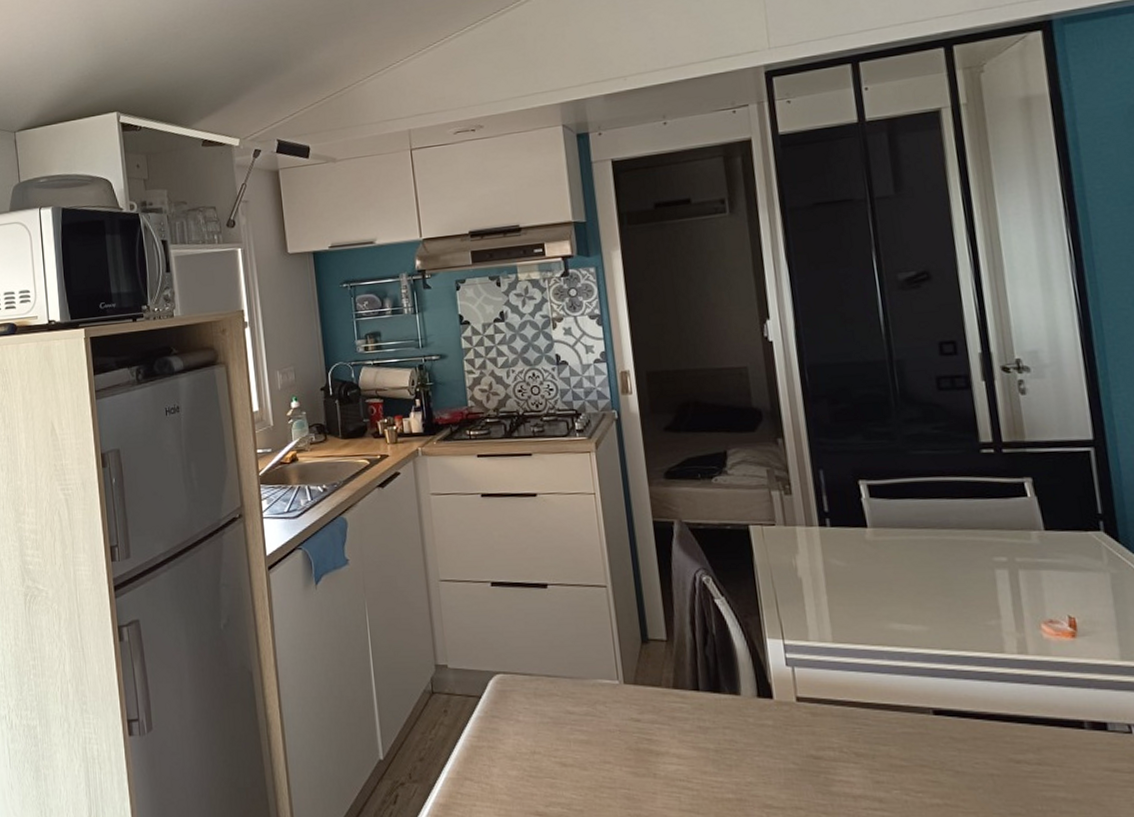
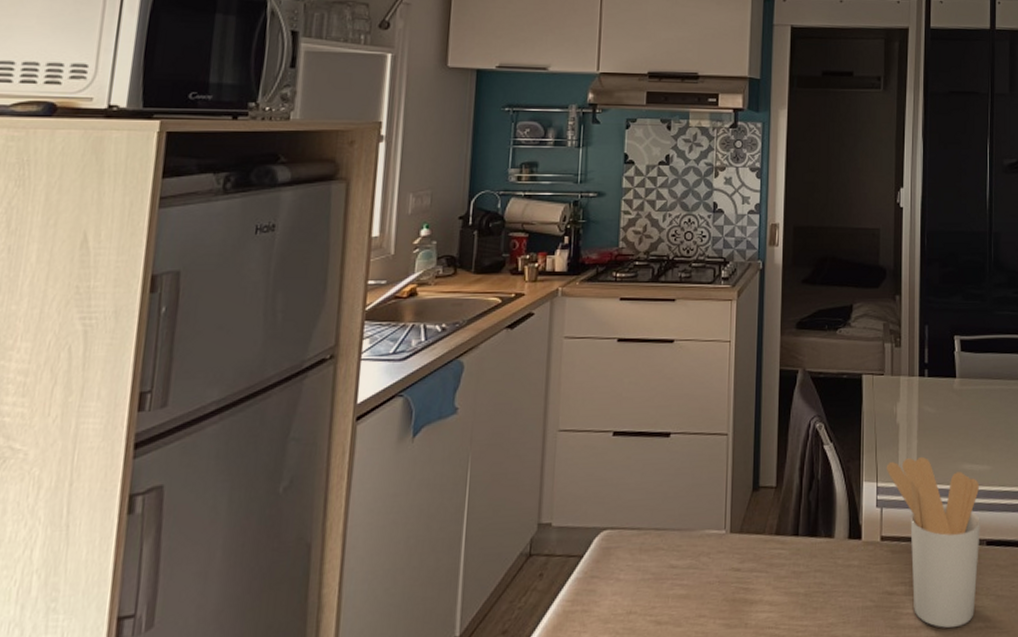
utensil holder: none [793,614,928,802] -> present [887,457,980,628]

